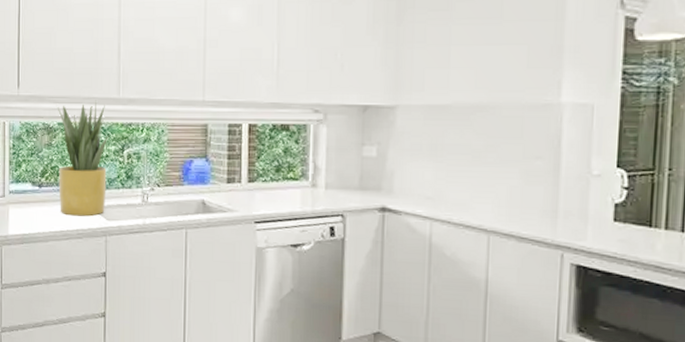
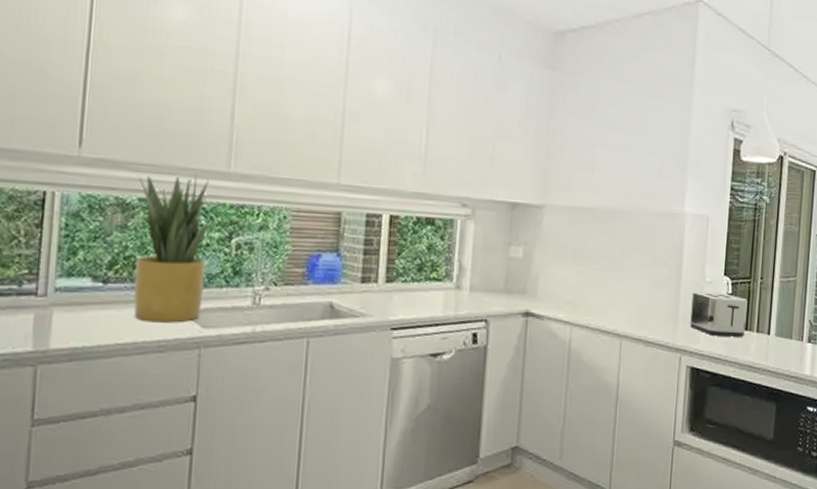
toaster: none [572,184,651,234] -> present [689,291,748,337]

